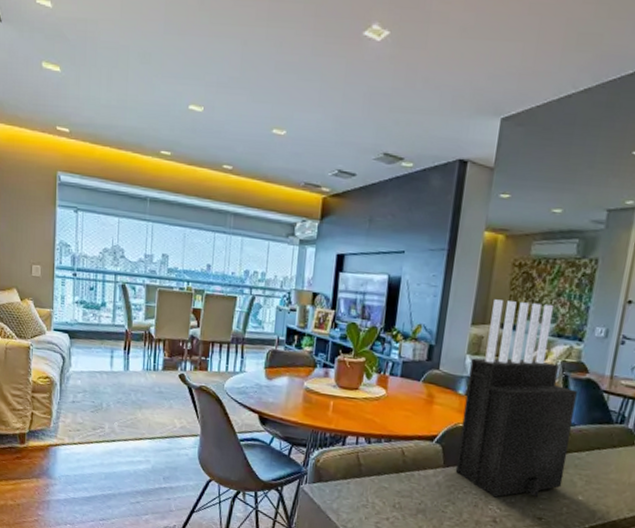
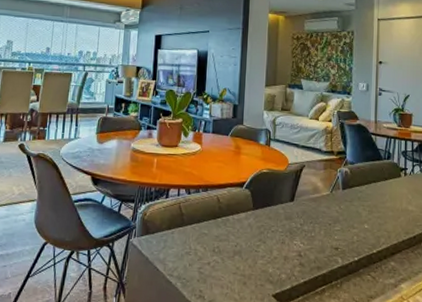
knife block: present [455,299,577,498] -> none [263,65,352,233]

